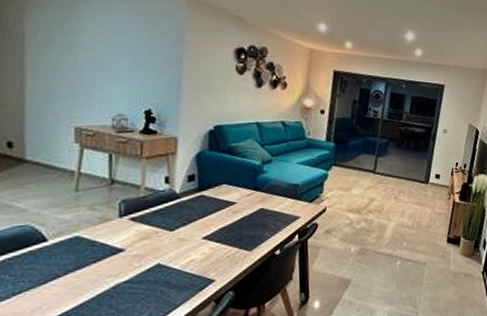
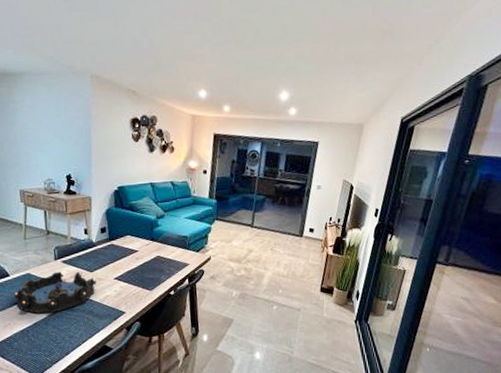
decorative bowl: none [52,230,177,291] -> present [14,271,97,314]

